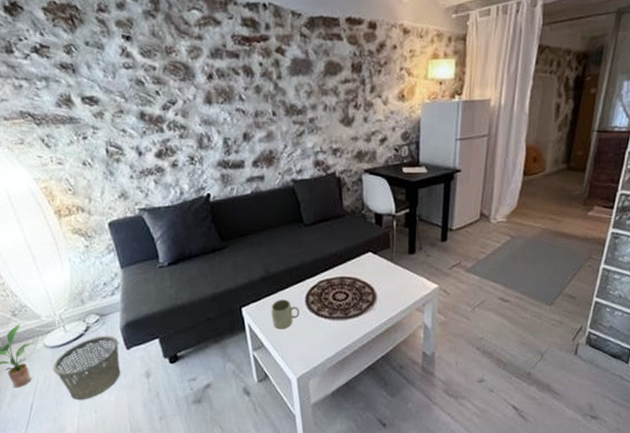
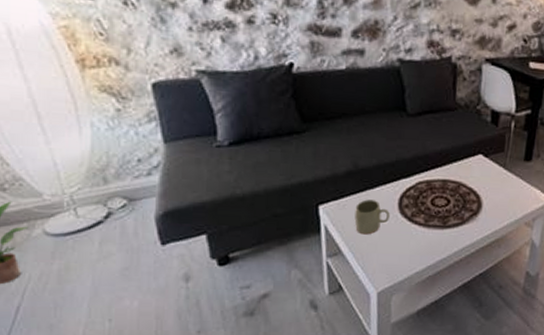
basket: present [53,335,121,400] -> none [54,225,151,304]

